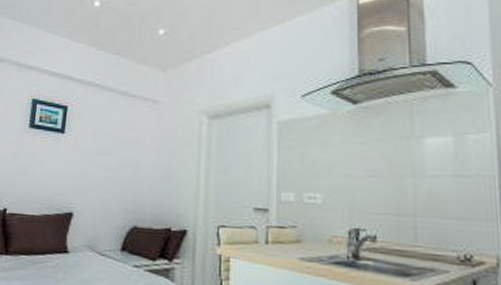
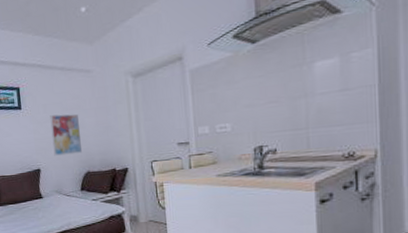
wall art: none [94,147,136,201] -> present [50,114,83,156]

